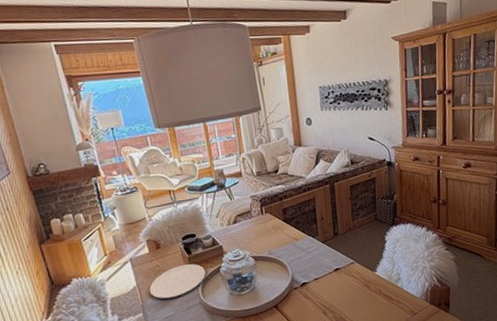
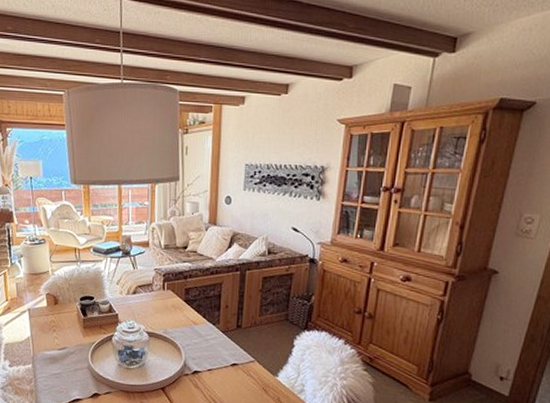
plate: present [149,263,206,299] -> none [41,325,98,356]

